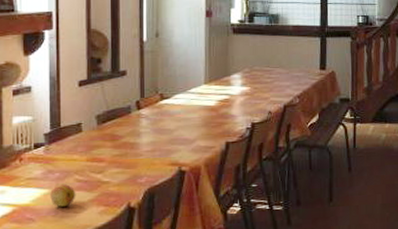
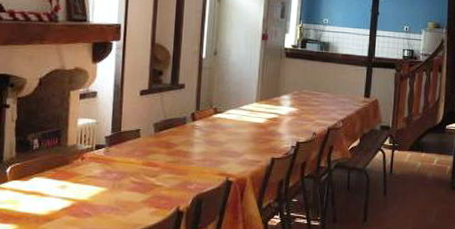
fruit: present [50,184,76,207] -> none [107,185,131,205]

